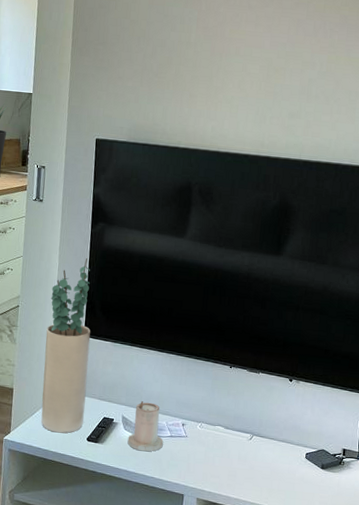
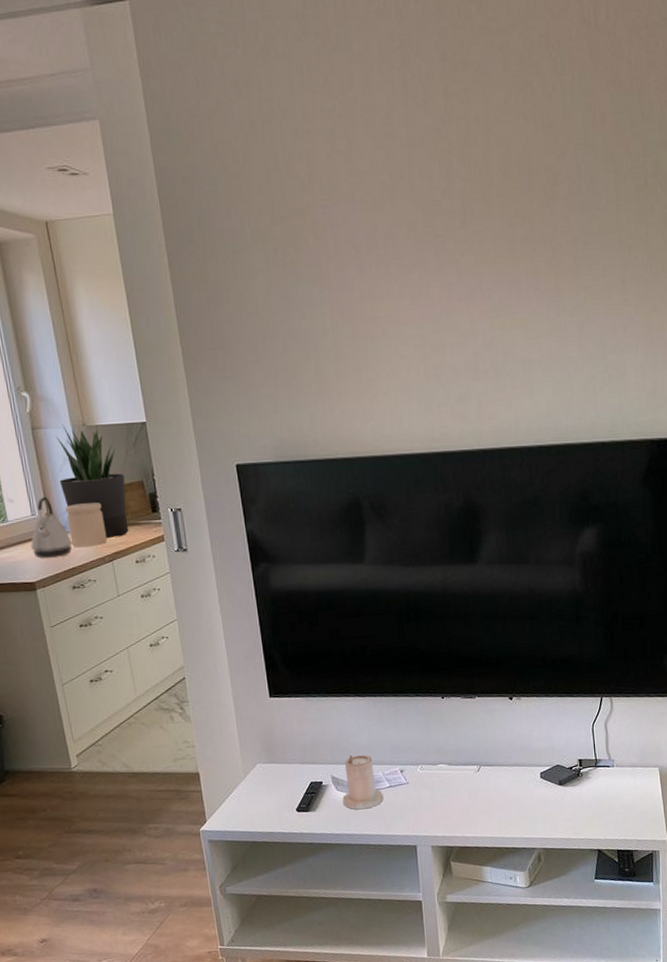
vase: present [41,258,91,433] -> none [220,608,290,811]

